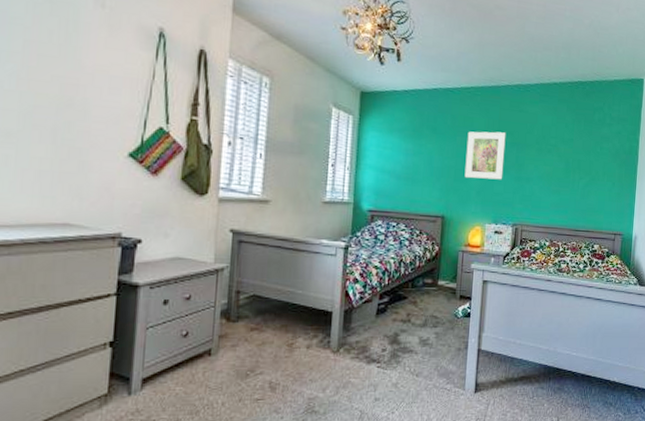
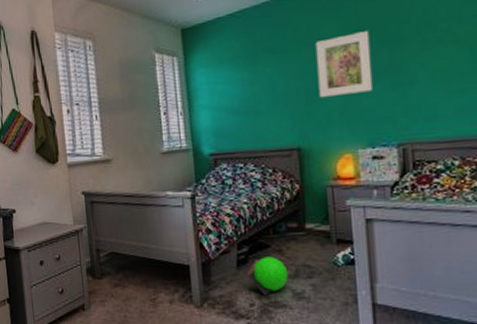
ball: none [383,307,419,342] -> present [246,256,289,296]

